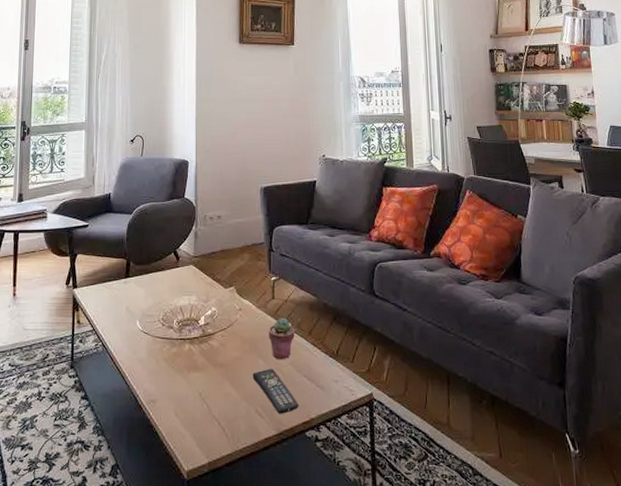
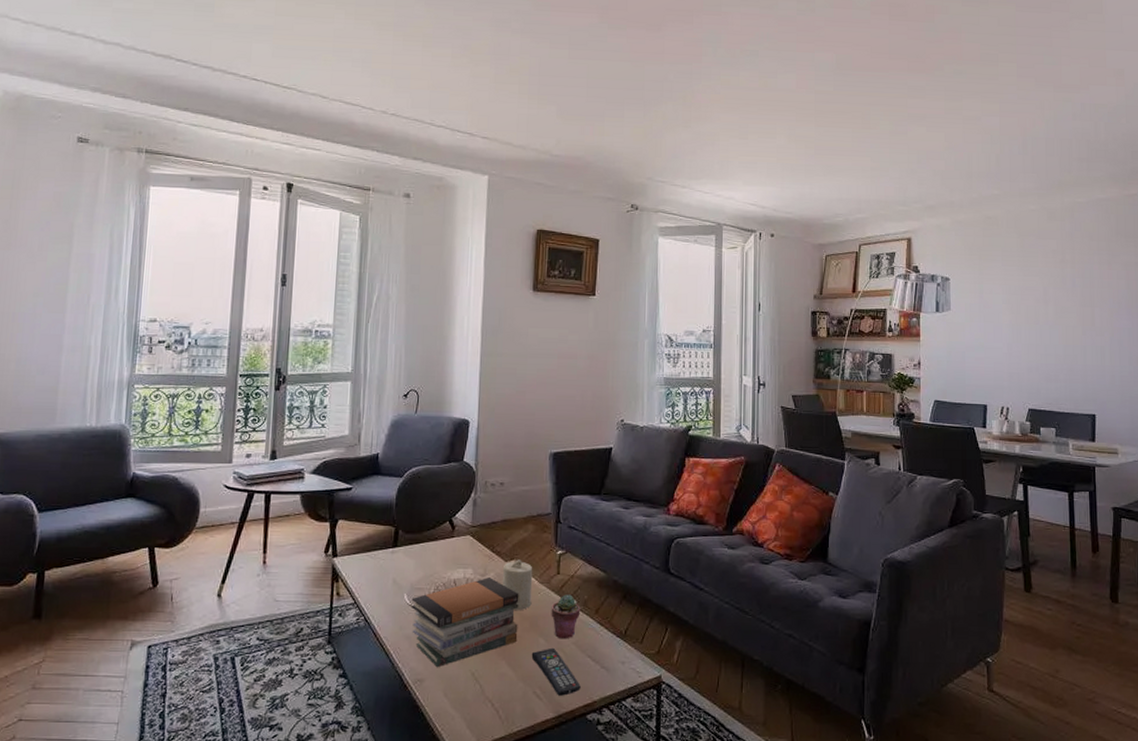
book stack: none [143,304,239,389] -> present [411,577,519,668]
candle: none [223,286,251,334] -> present [502,559,533,611]

